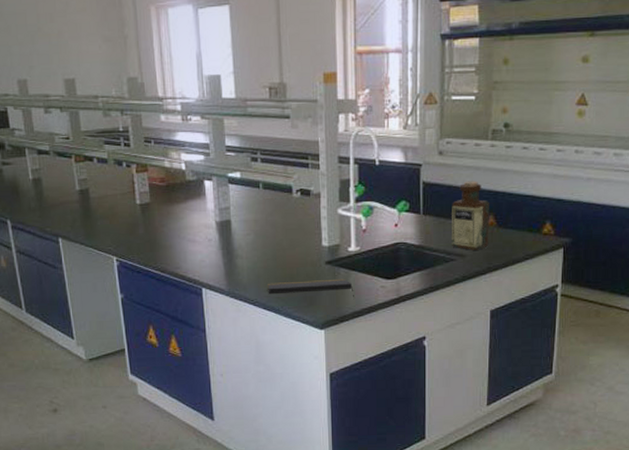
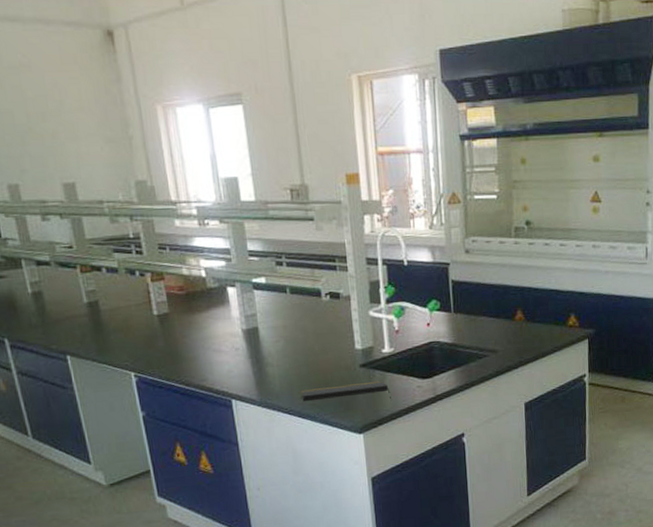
bottle: present [452,181,489,250] -> none [481,277,519,346]

